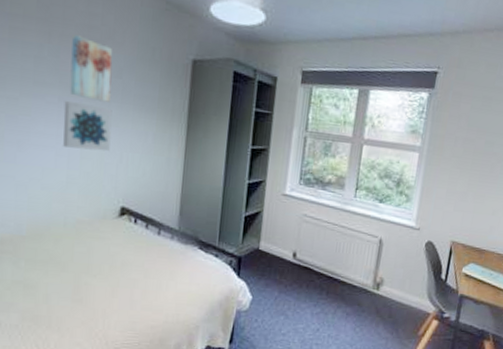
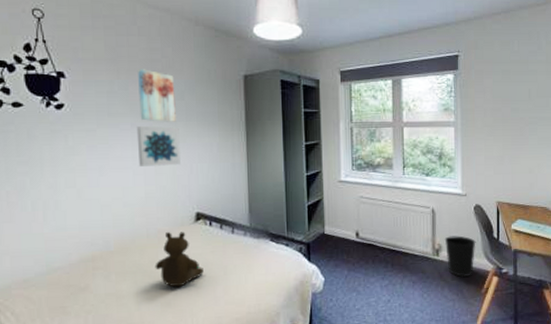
teddy bear: none [69,224,122,285] -> present [155,231,204,287]
wastebasket: none [386,270,422,317] -> present [444,235,476,277]

